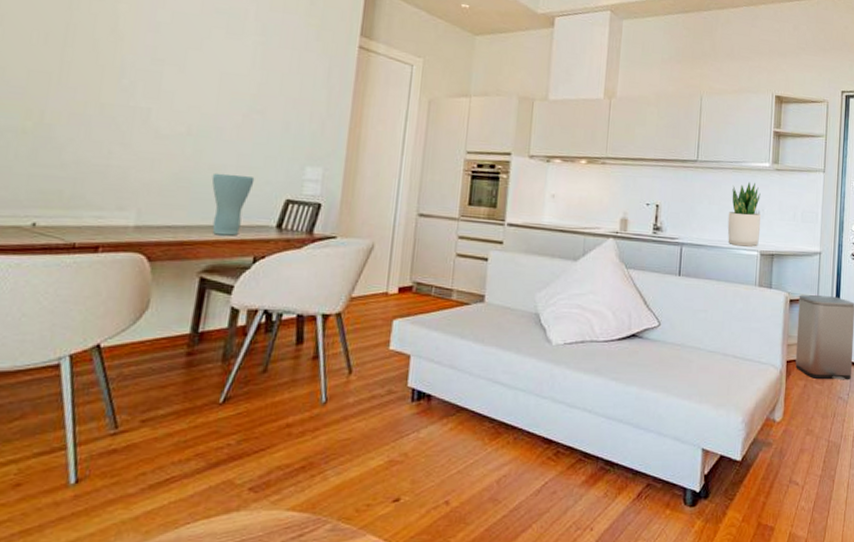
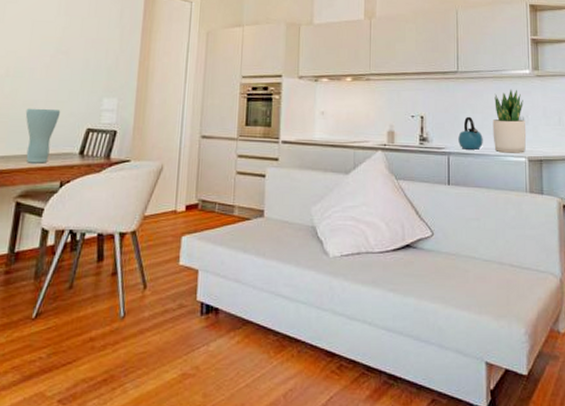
kettle: none [692,207,718,242] -> present [458,116,483,150]

